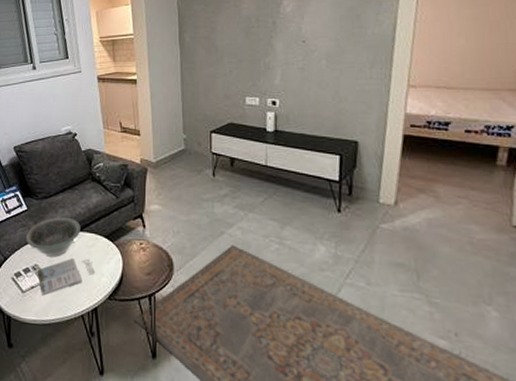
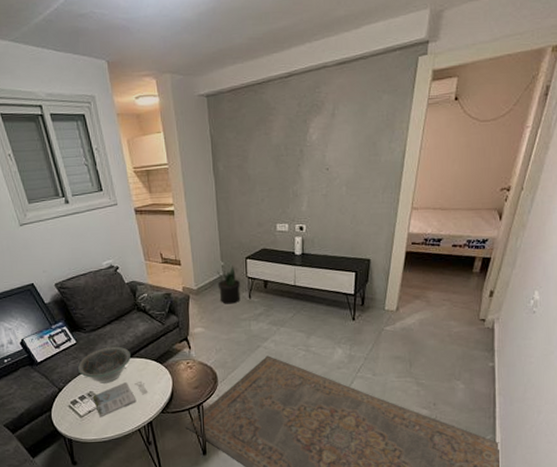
planter: none [178,139,204,181] -> present [217,265,241,304]

